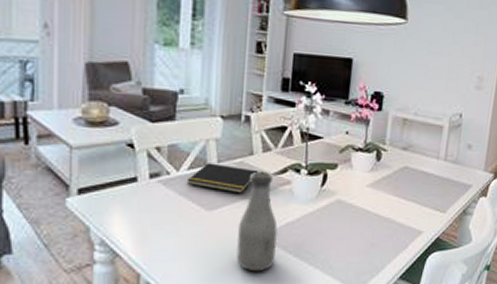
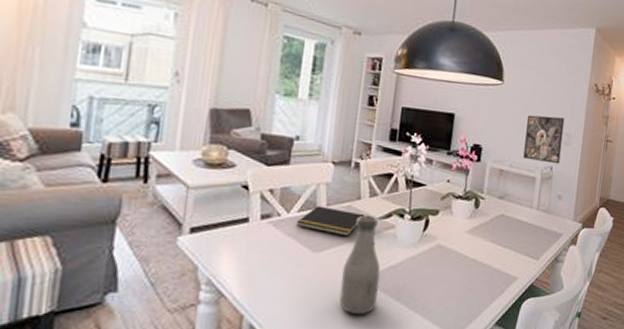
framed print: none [429,57,477,111] -> present [523,115,565,164]

